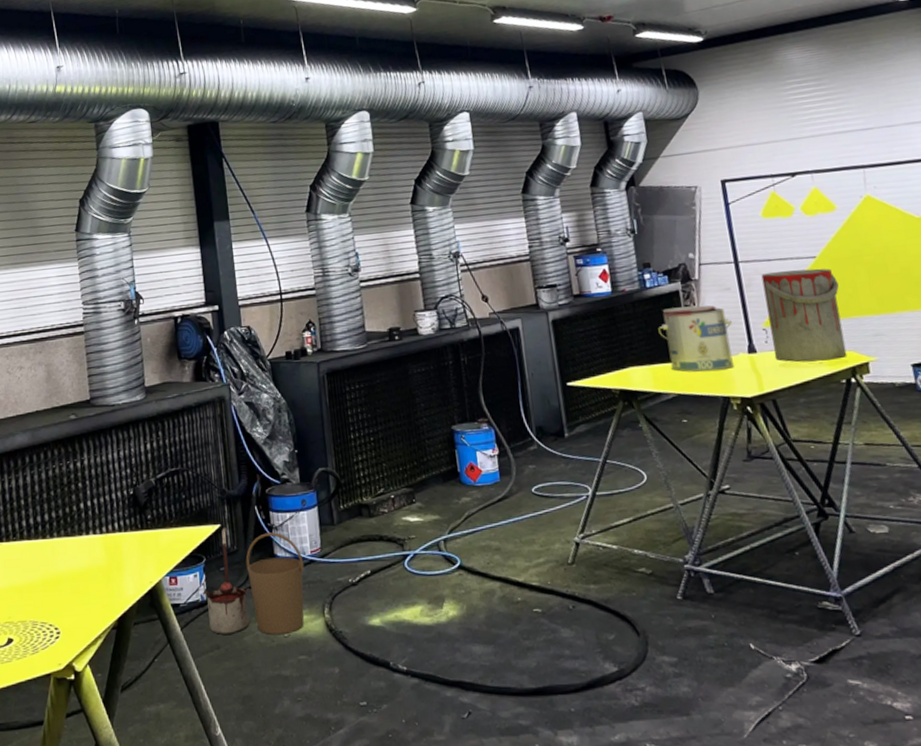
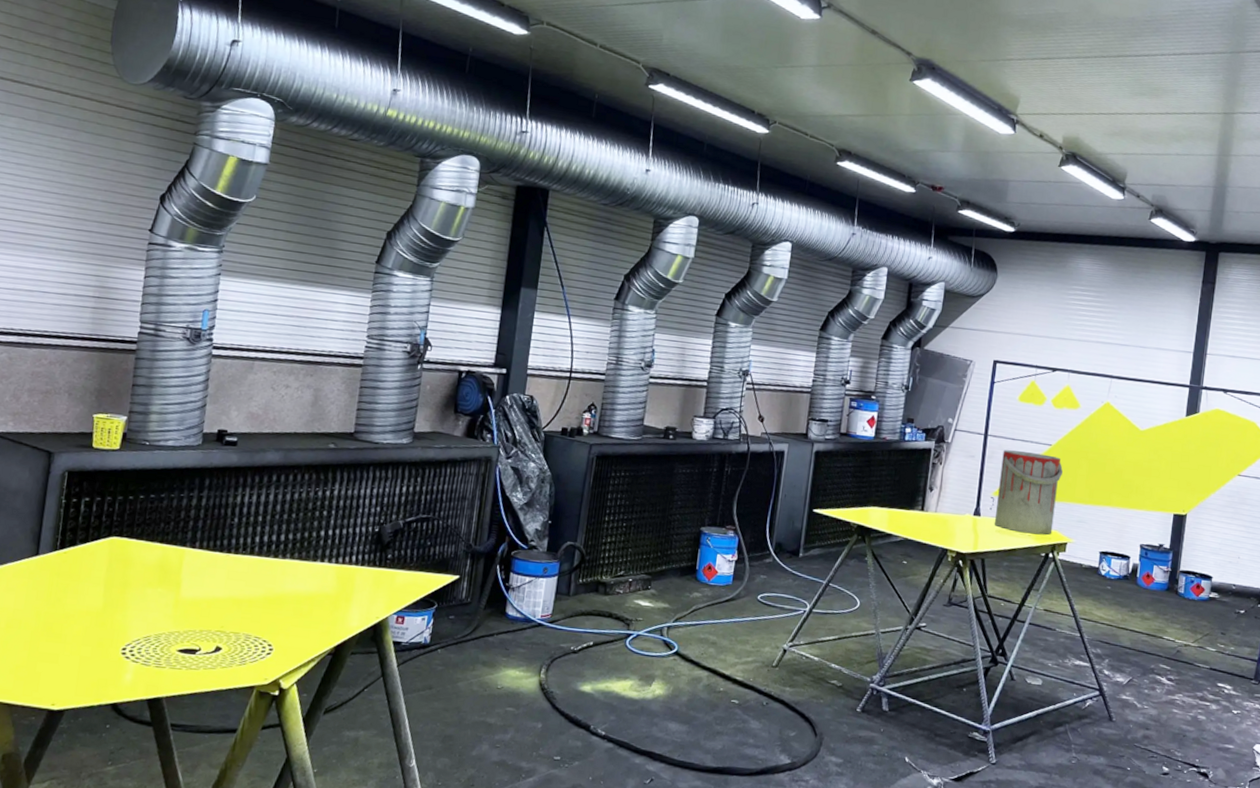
paint can: present [203,528,250,635] -> none [426,580,474,678]
bucket: present [245,532,305,635] -> none [473,591,533,686]
paint can: present [658,305,734,372] -> none [904,462,968,525]

